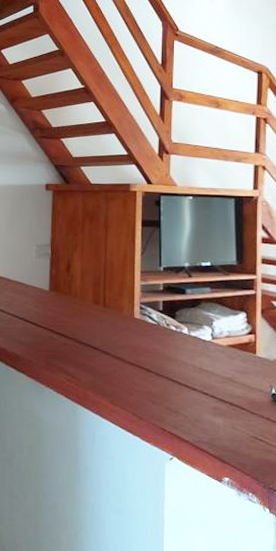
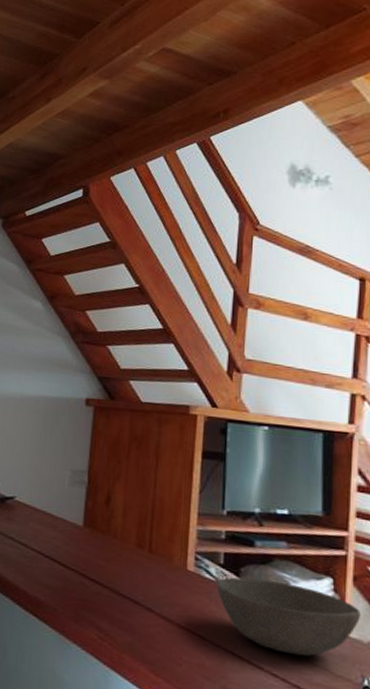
bowl: none [157,319,268,376] -> present [216,577,360,657]

